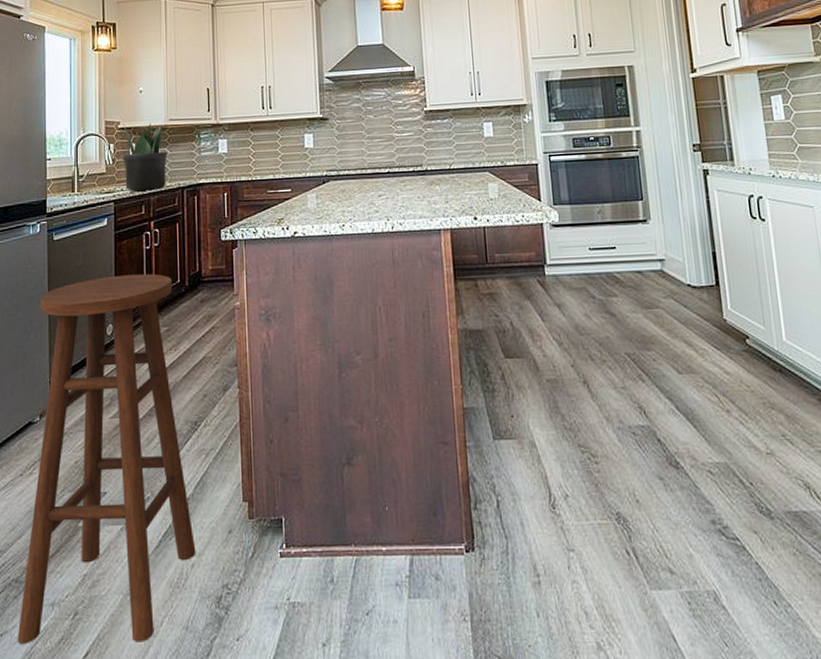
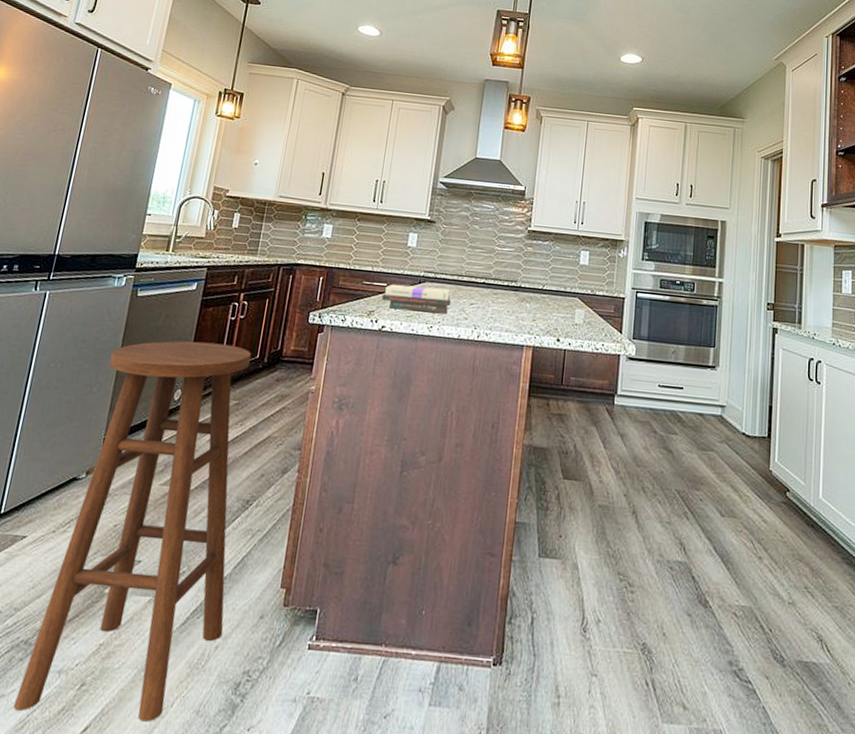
planter: present [123,122,168,192] -> none [222,192,271,263]
books: none [288,185,360,213] -> present [382,284,452,313]

